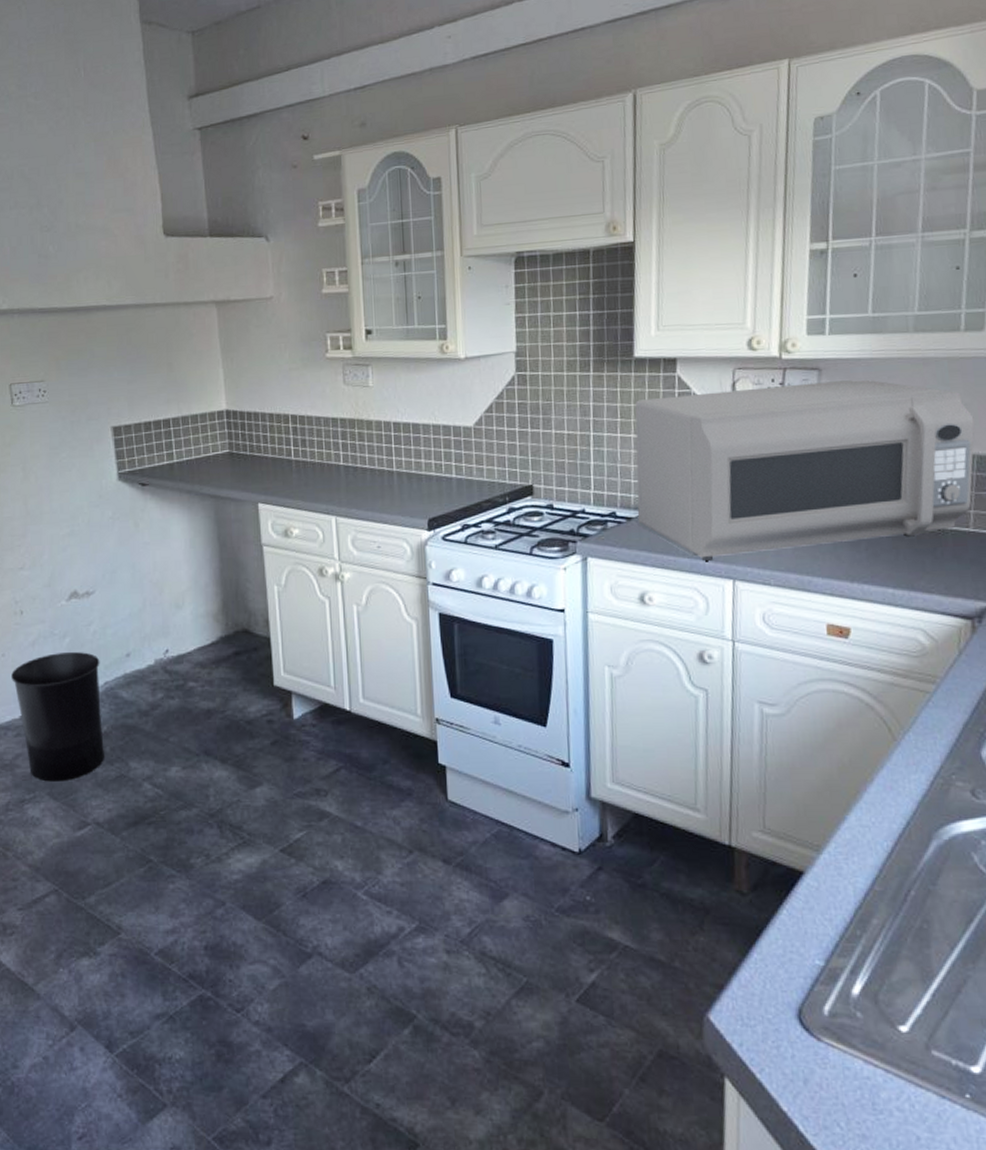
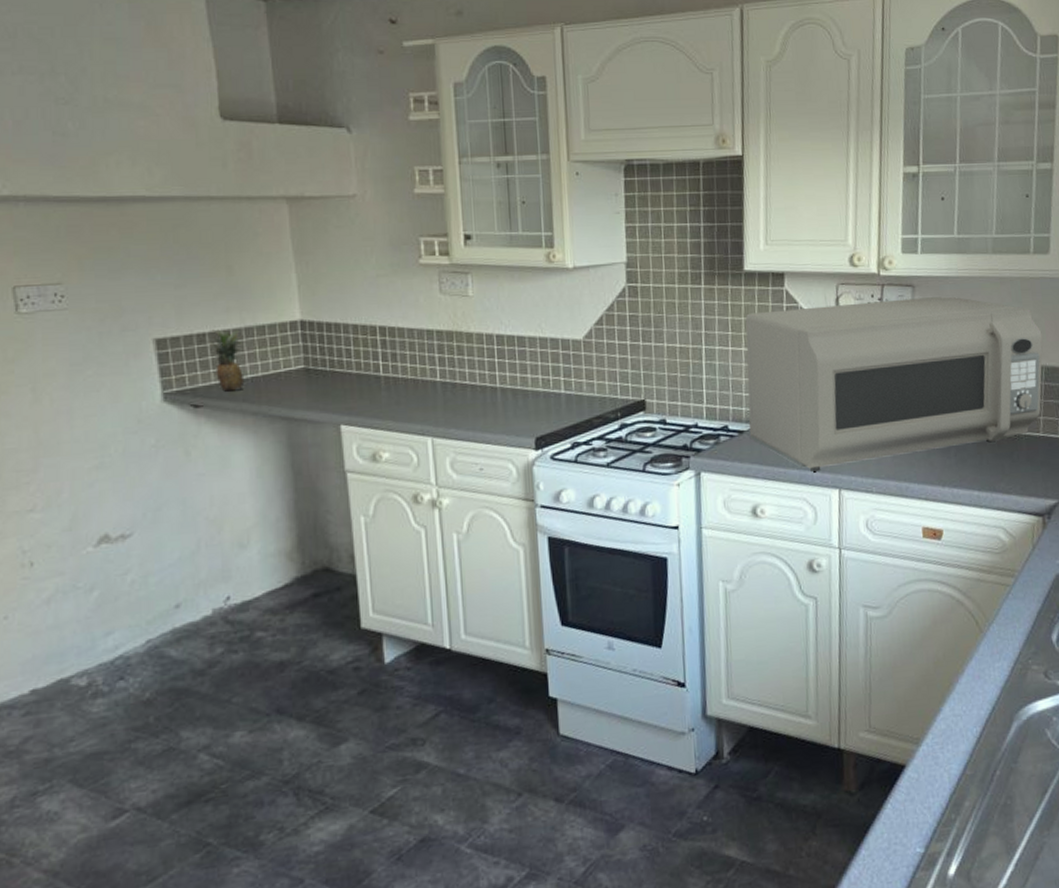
waste bin: present [11,651,104,782] -> none [18,606,147,766]
fruit: none [153,418,182,472] -> present [208,329,245,392]

